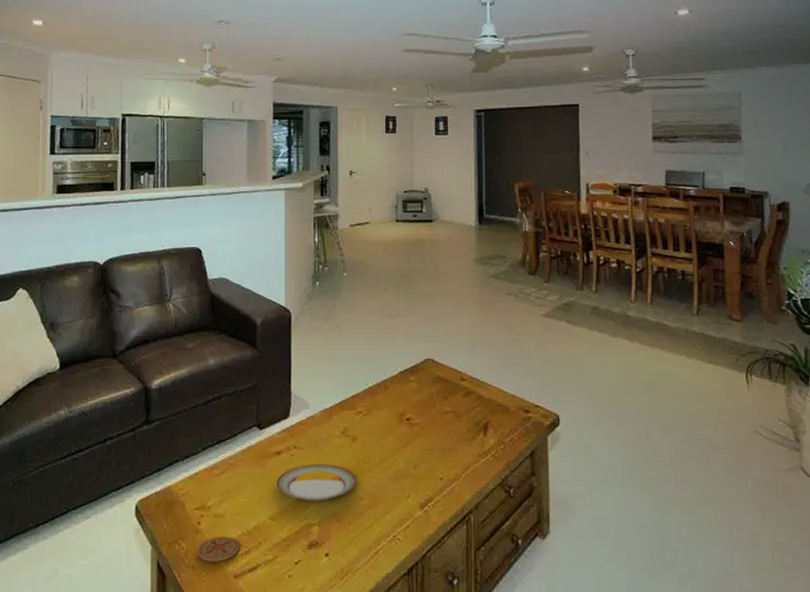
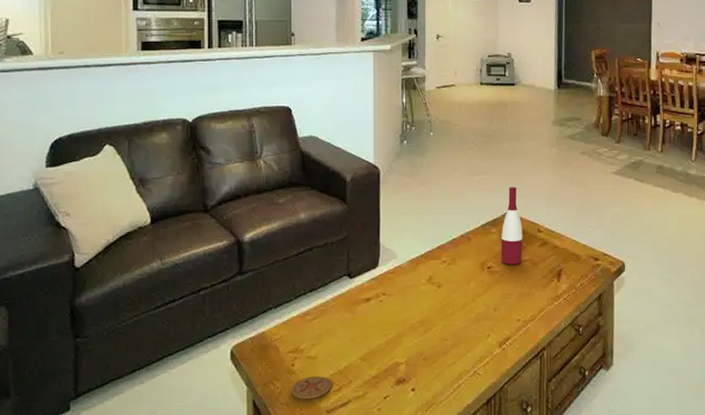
plate: present [275,465,357,501] -> none [365,309,441,343]
wine bottle: none [420,331,444,416] -> present [500,187,522,265]

